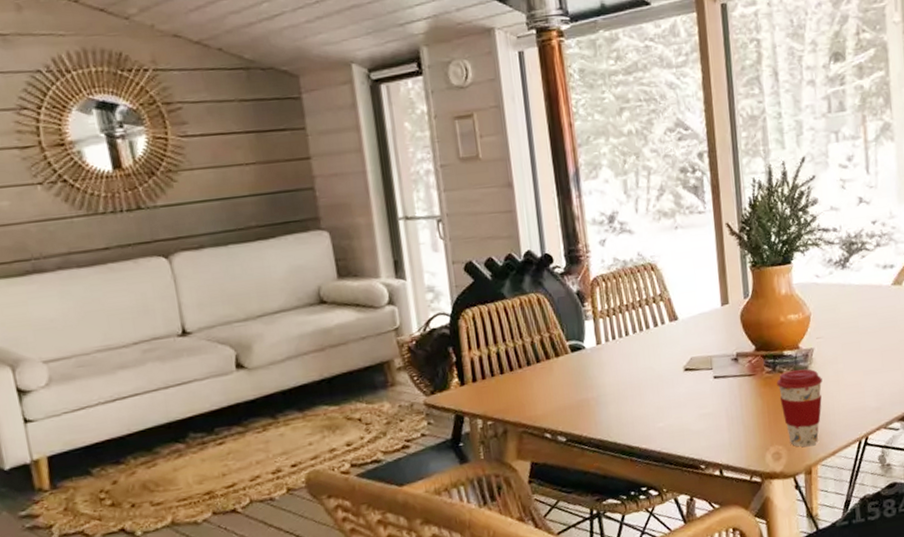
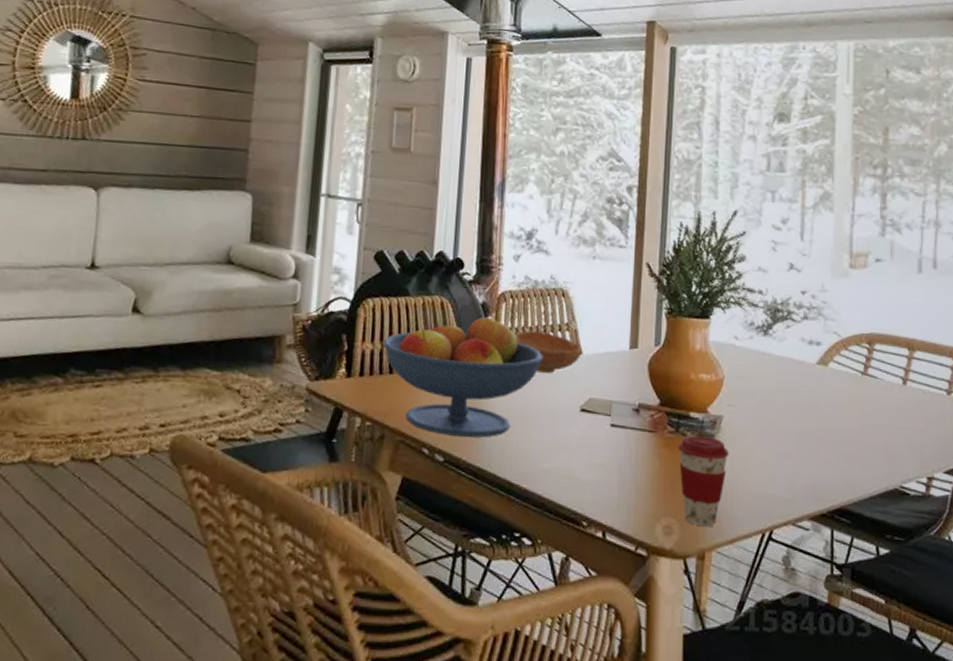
fruit bowl: none [489,300,643,419] -> present [383,316,543,438]
bowl: none [613,306,678,344] -> present [515,331,582,373]

